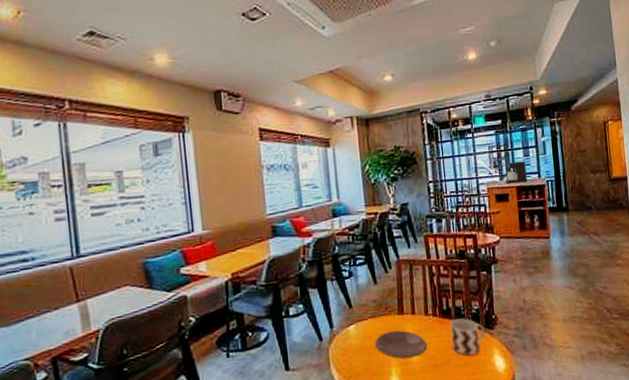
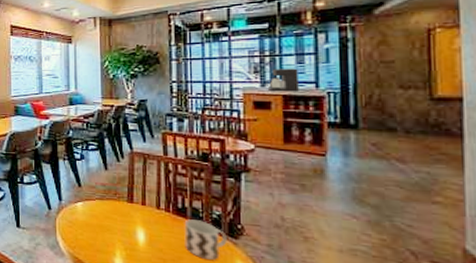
saucer: present [375,330,428,359] -> none [101,216,157,246]

